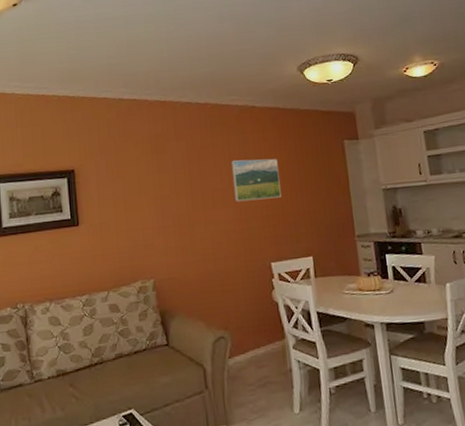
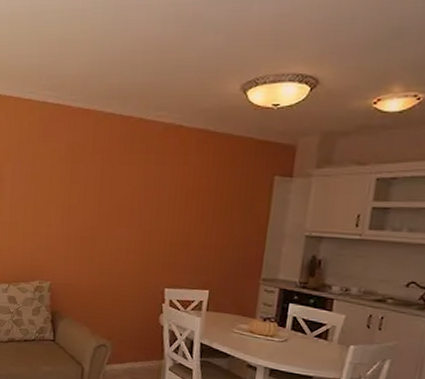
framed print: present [230,158,281,202] -> none [140,181,194,226]

